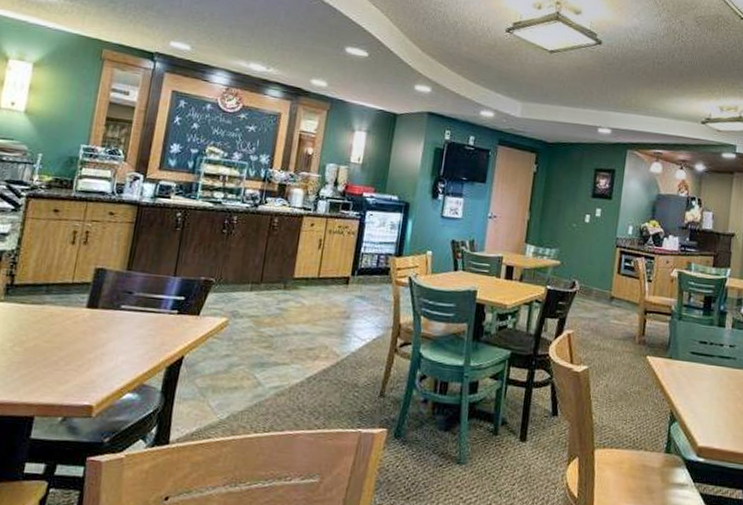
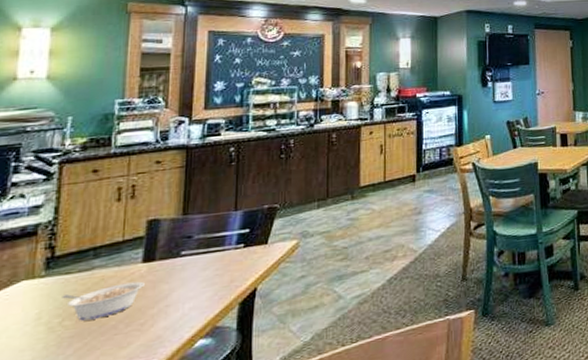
legume: none [15,322,86,352] -> present [62,281,145,321]

